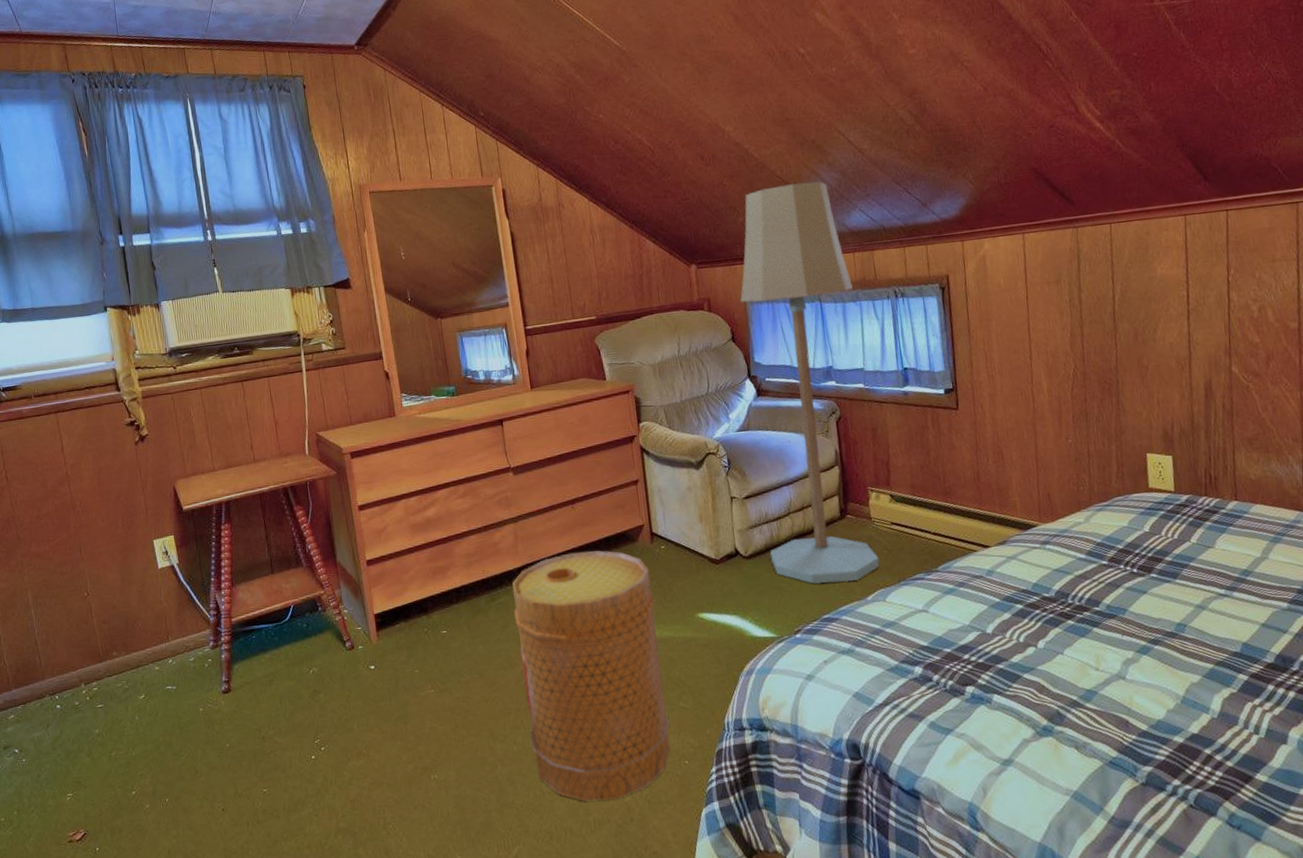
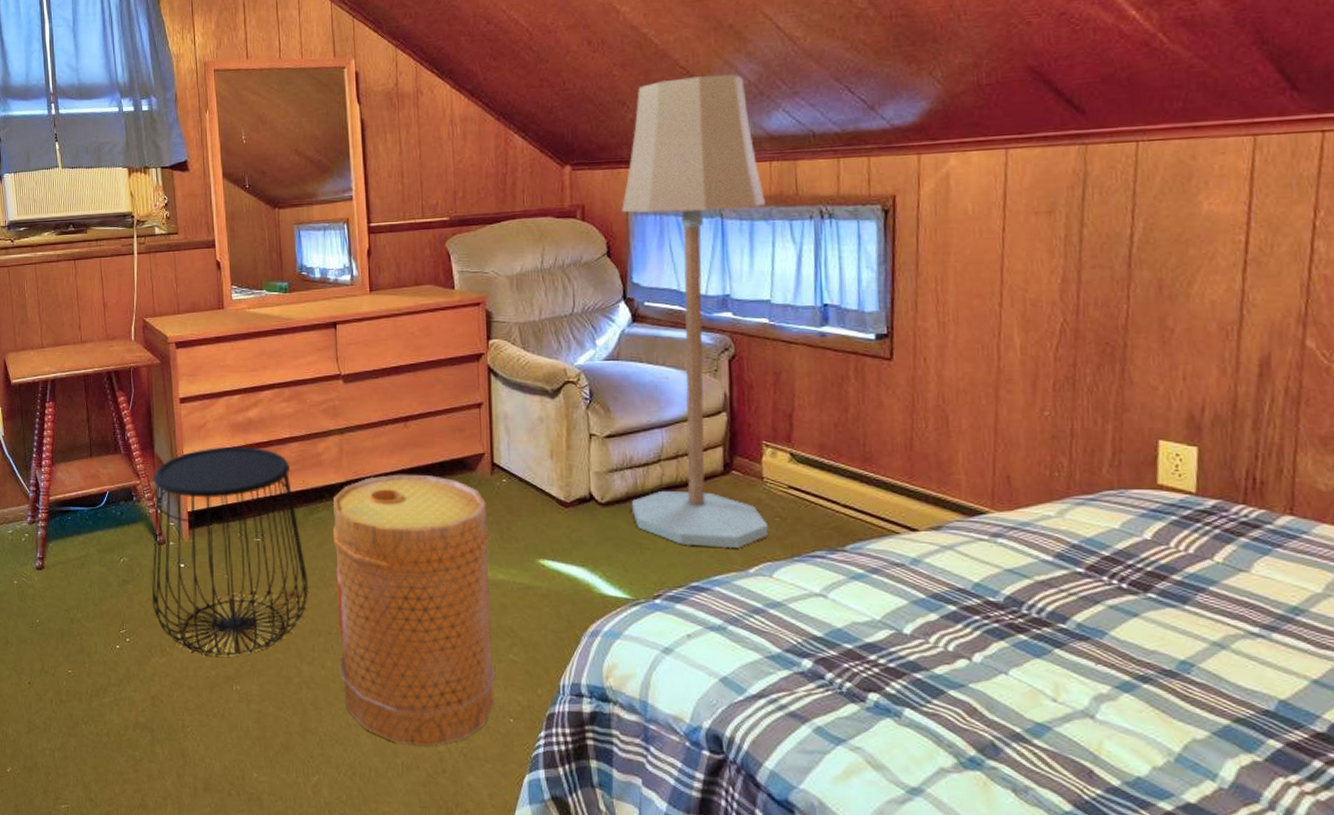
side table: none [337,544,497,750] -> present [151,446,309,656]

